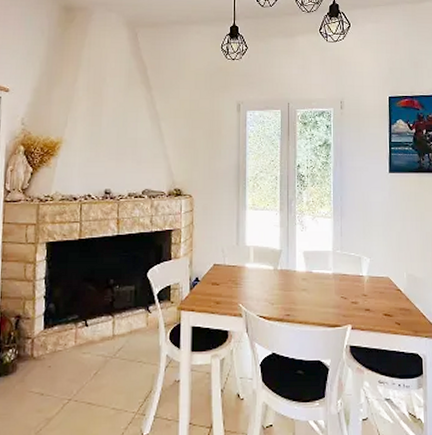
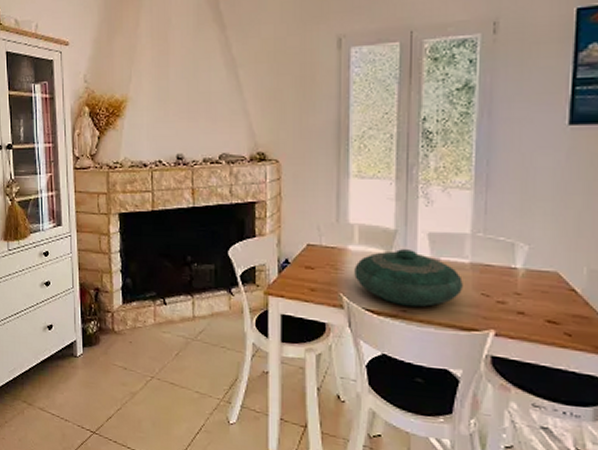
decorative bowl: none [251,265,328,312] -> present [354,249,463,308]

